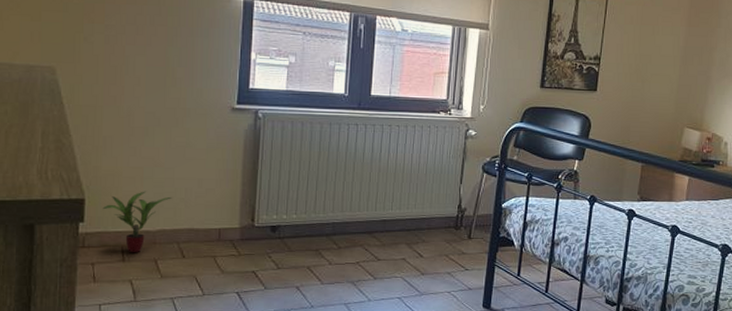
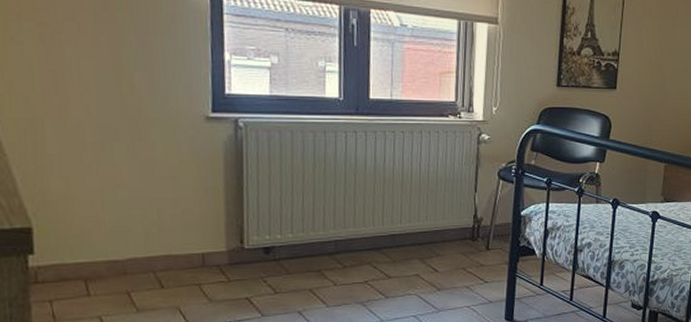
potted plant: present [102,191,172,253] -> none [56,215,141,286]

